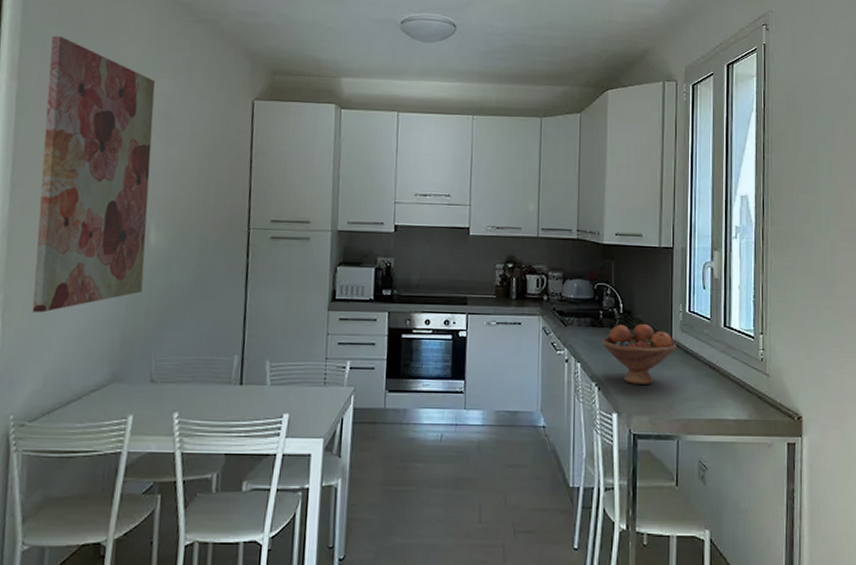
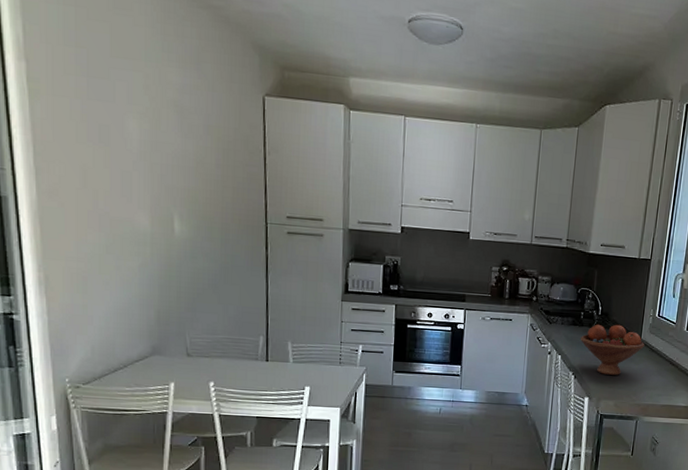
wall art: present [32,35,156,313] -> none [54,14,172,292]

